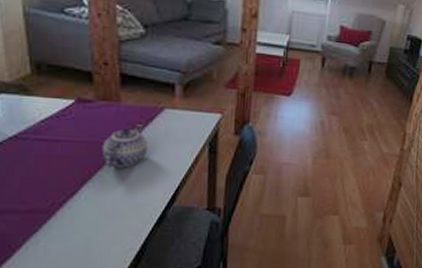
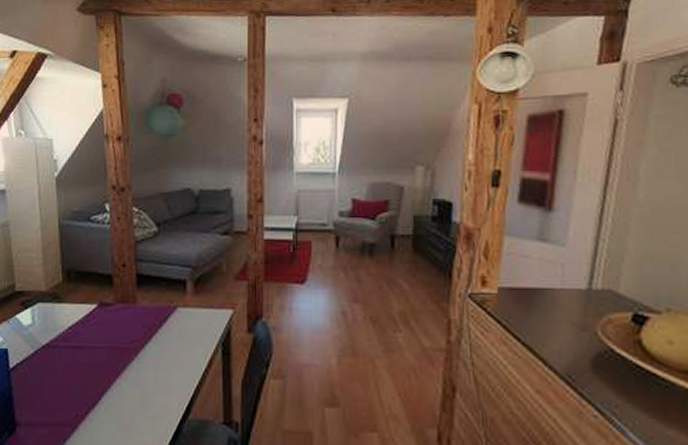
teapot: present [102,124,148,168] -> none [120,326,163,375]

